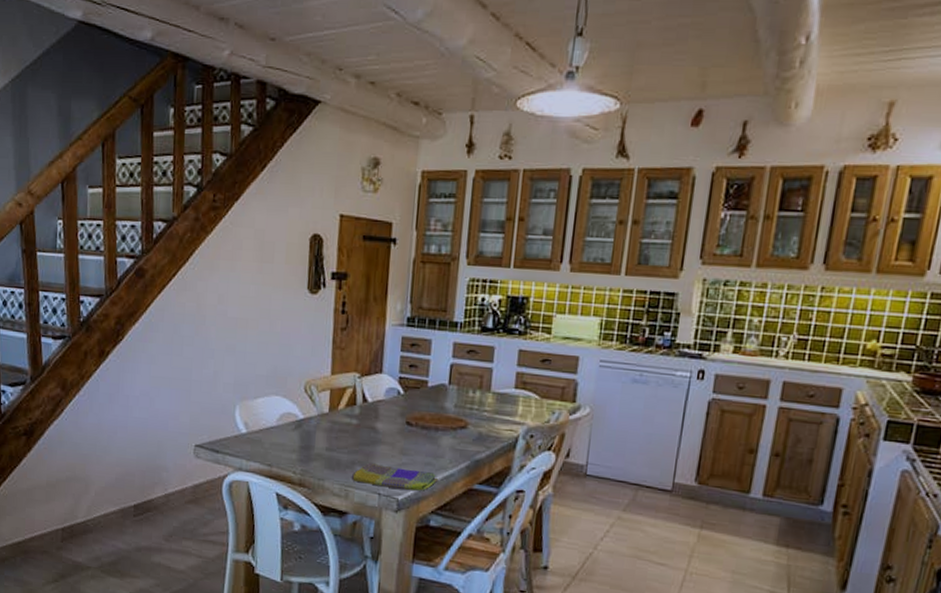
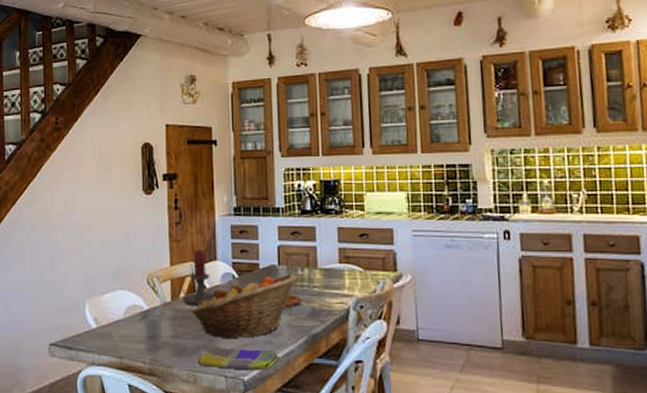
candle holder: none [330,360,376,420] -> present [172,249,214,306]
fruit basket: none [349,394,468,458] -> present [191,273,298,339]

